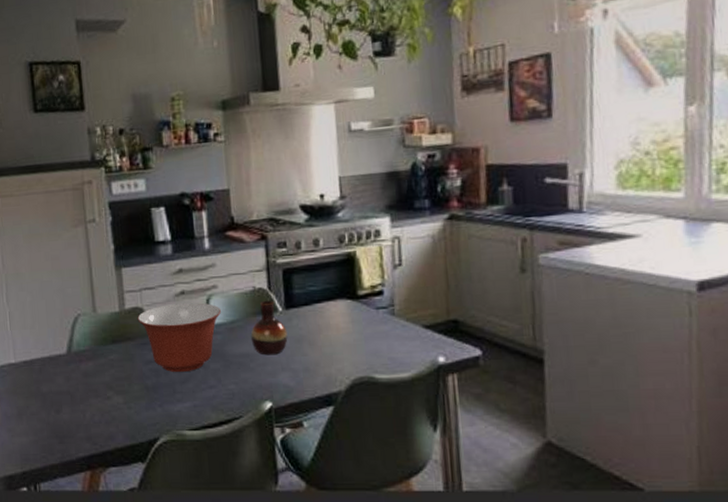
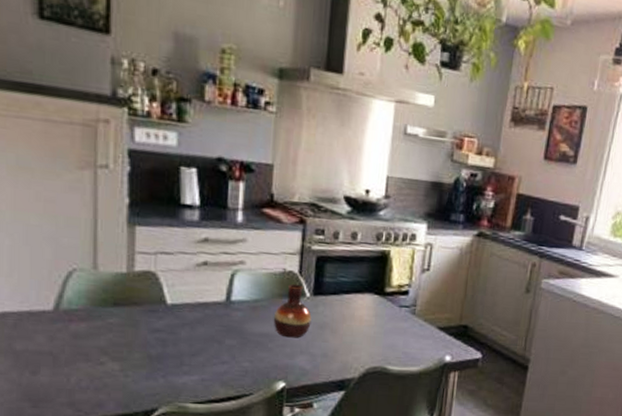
mixing bowl: present [137,302,221,372] -> none [148,273,245,345]

